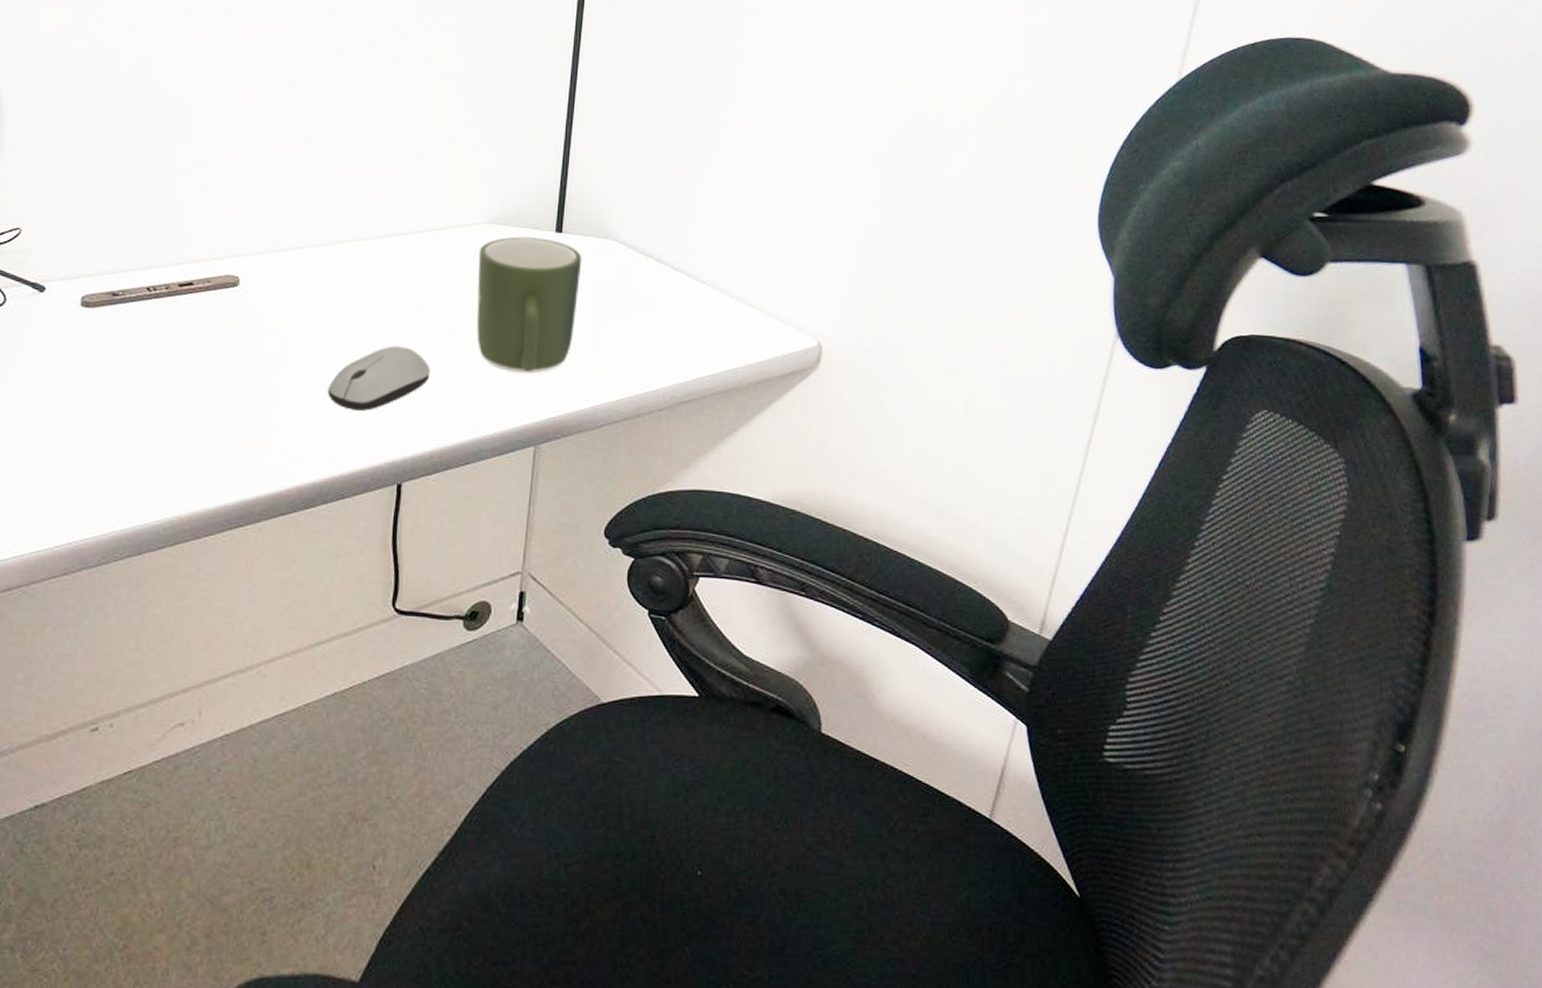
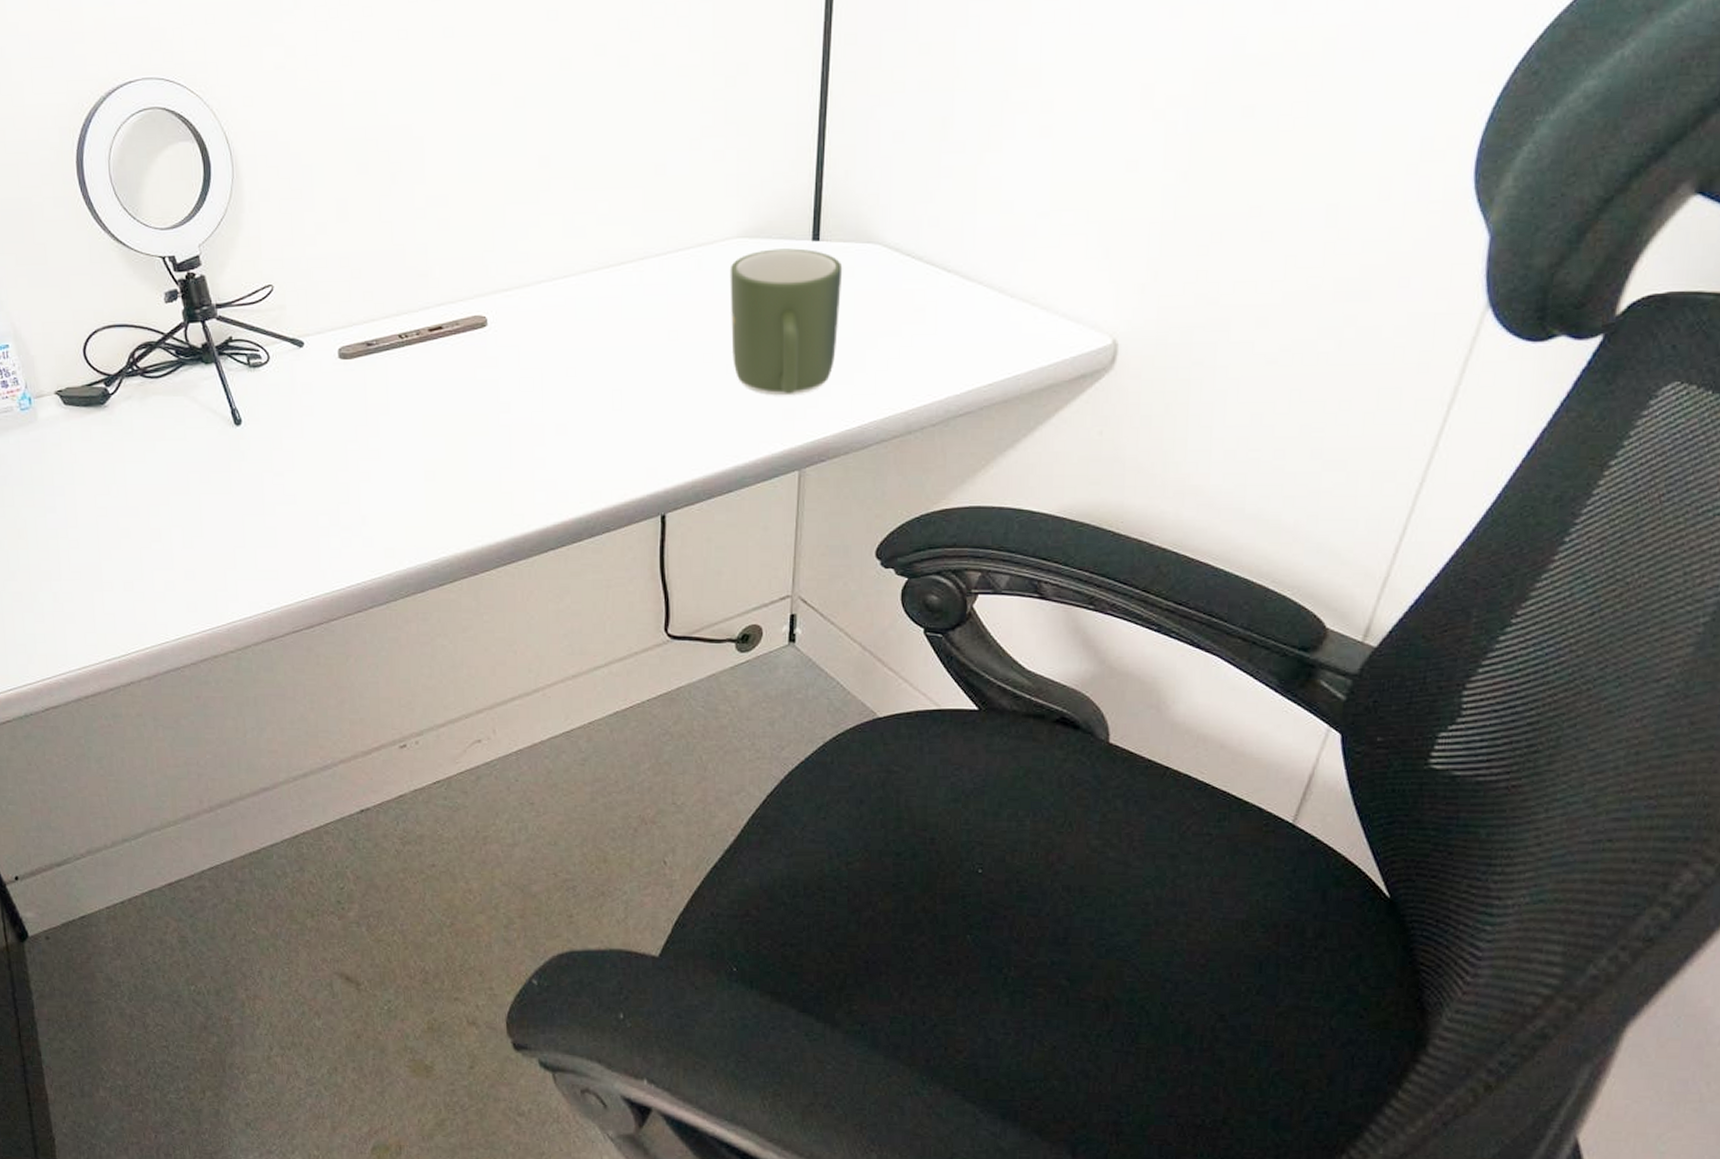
computer mouse: present [328,346,431,411] -> none [585,376,687,444]

